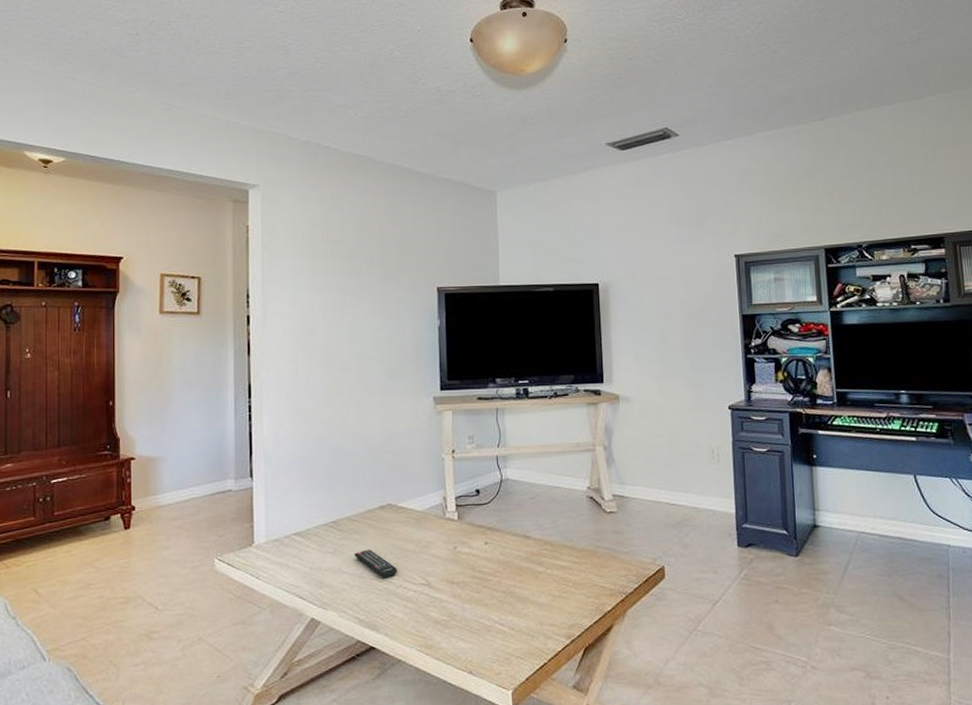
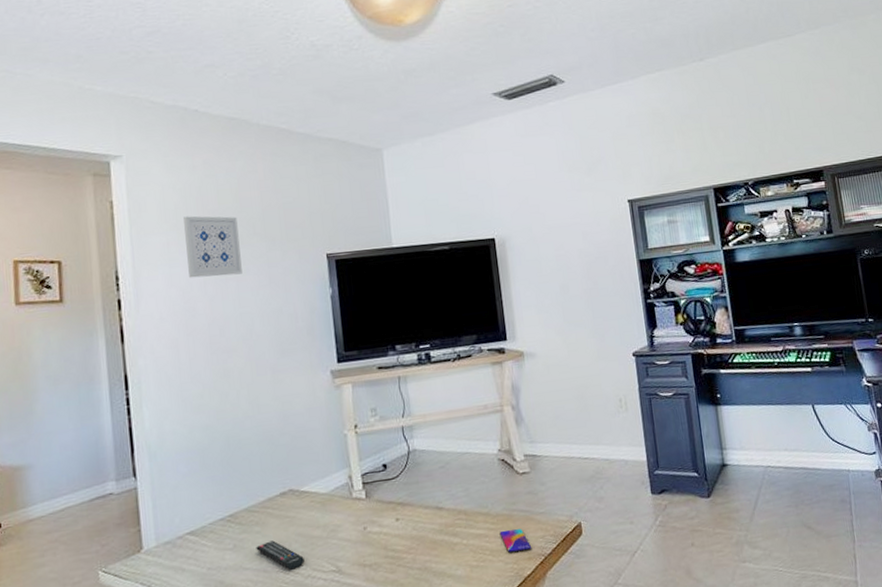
wall art: none [310,243,359,301] -> present [183,216,242,278]
smartphone: none [583,565,614,588] -> present [499,529,532,554]

